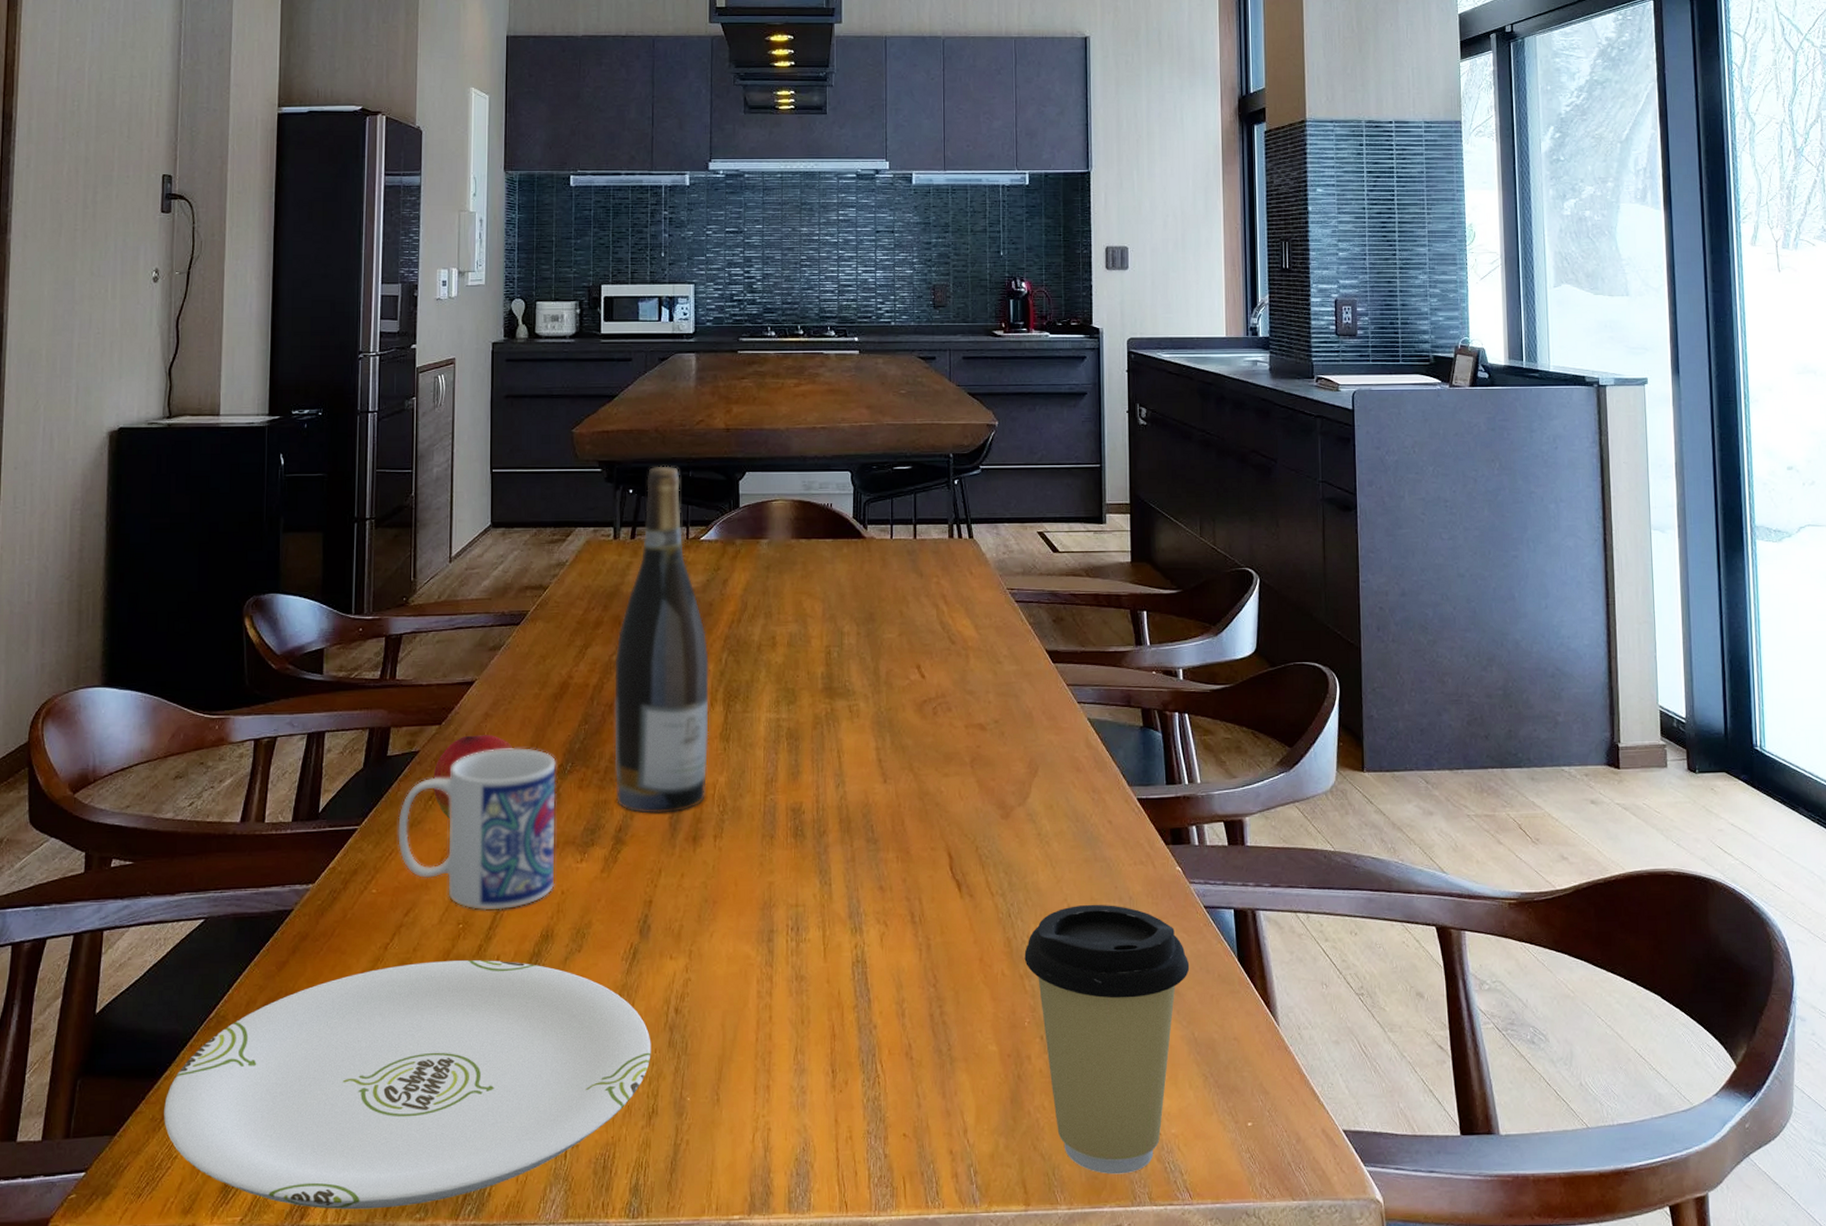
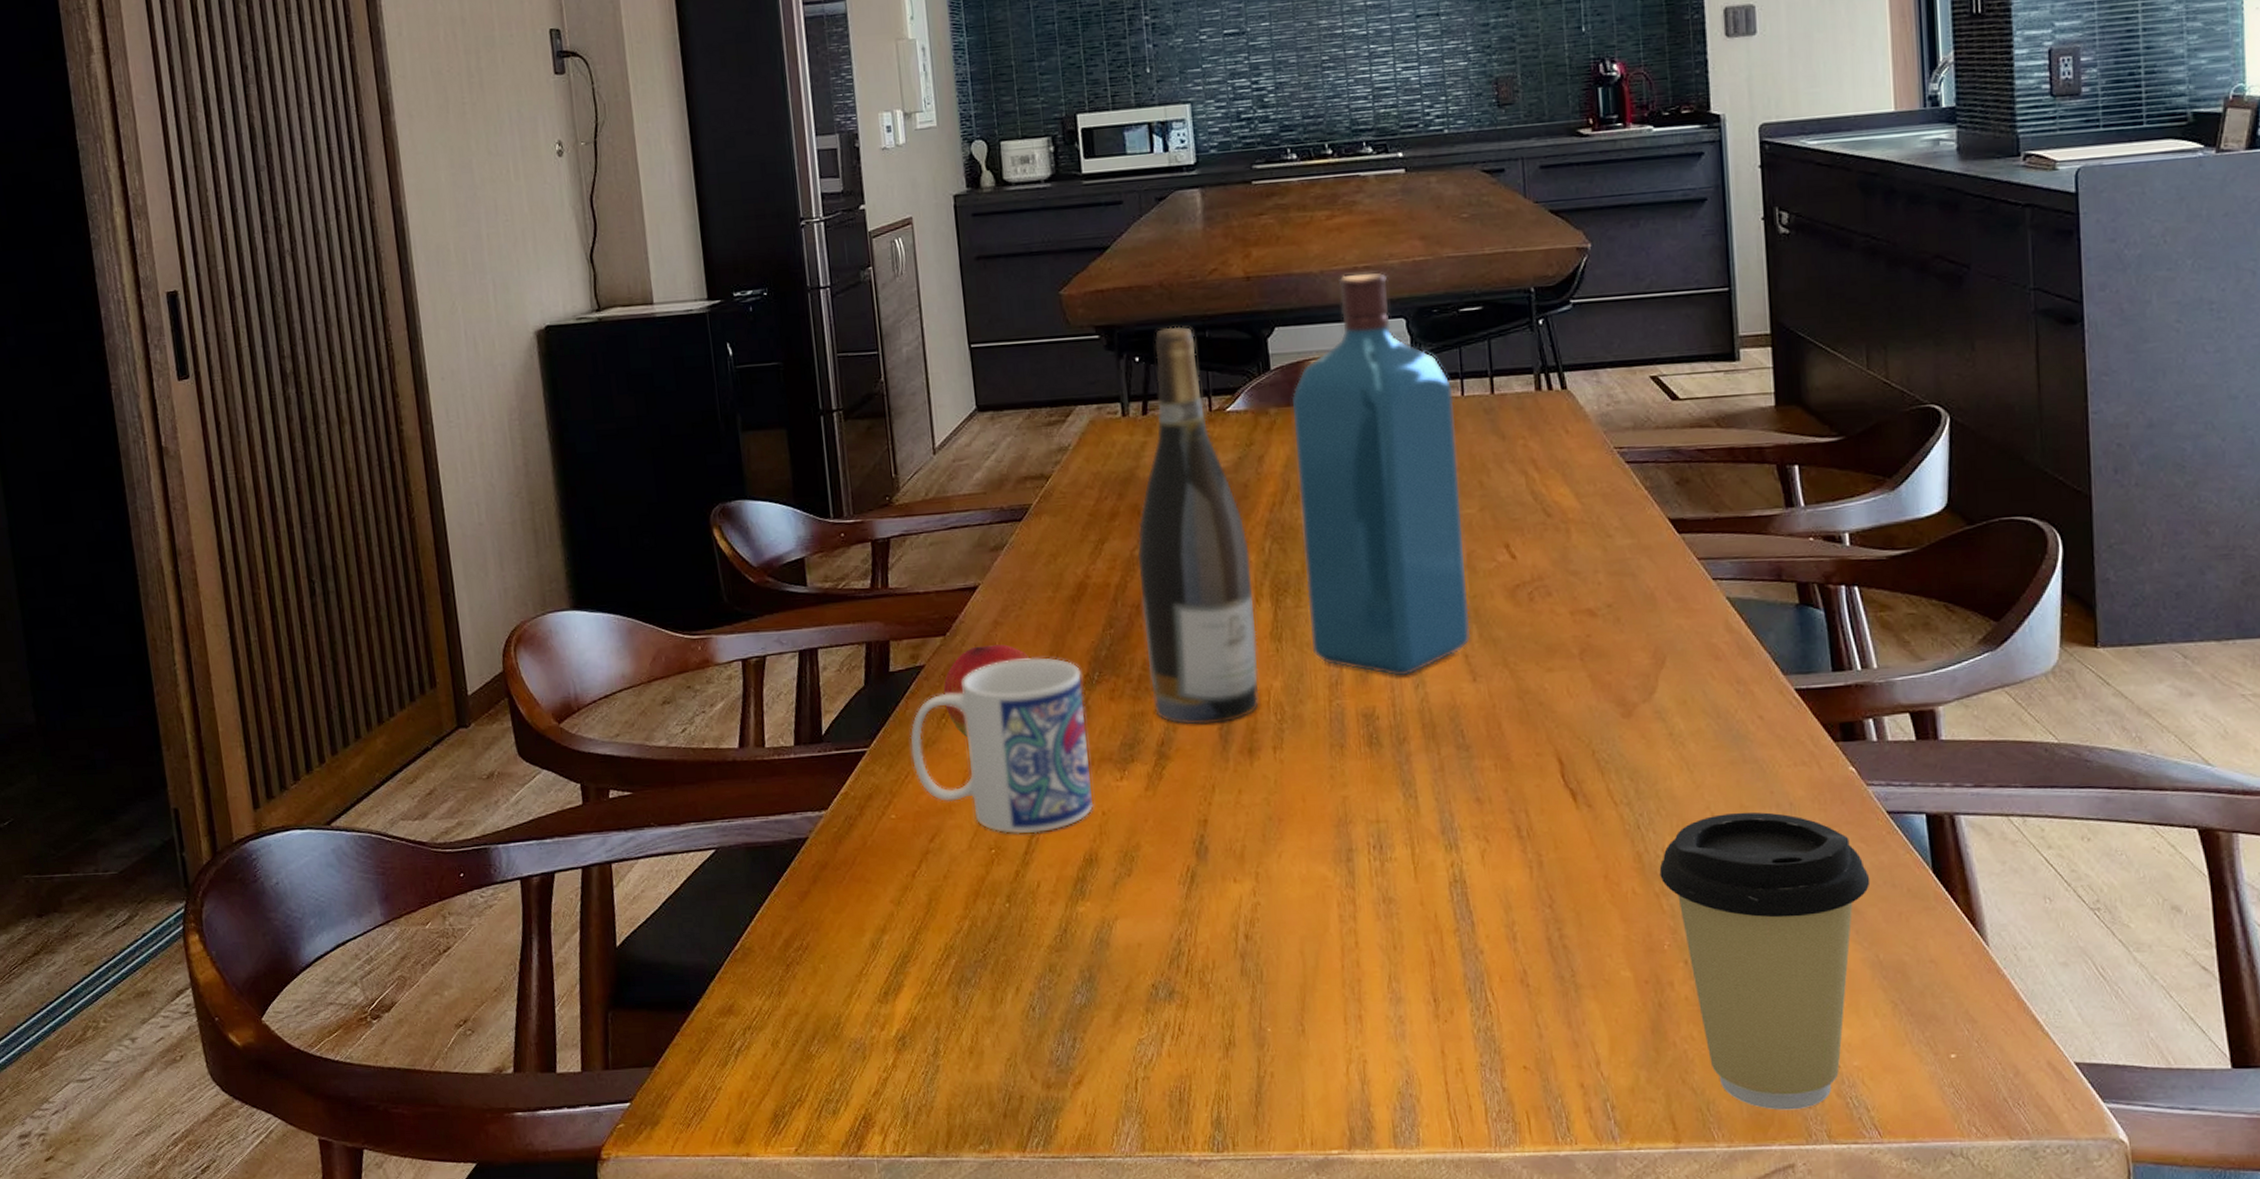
plate: present [164,960,651,1210] -> none [700,886,1222,1141]
liquor: none [754,432,885,776] -> present [1291,272,1471,677]

